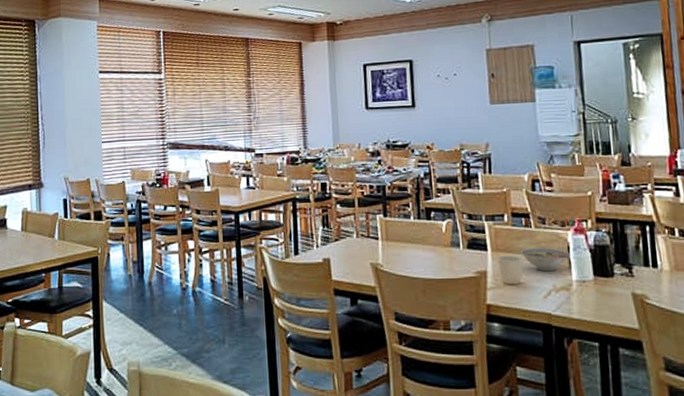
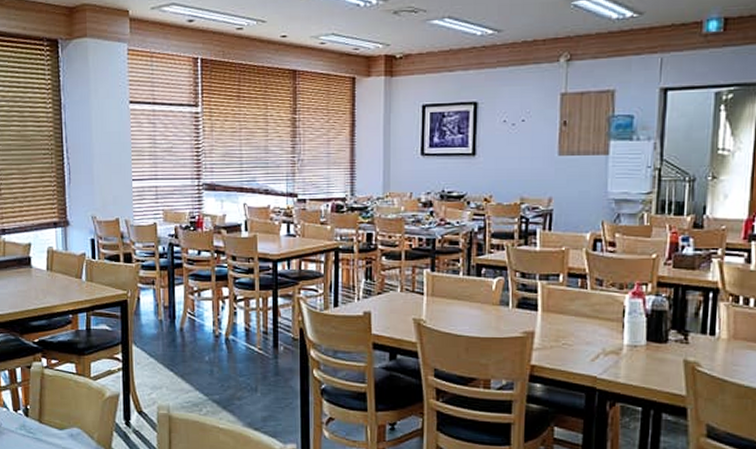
cup: present [498,255,523,285] -> none [547,316,573,347]
soup bowl: present [520,247,572,272] -> none [572,309,626,335]

